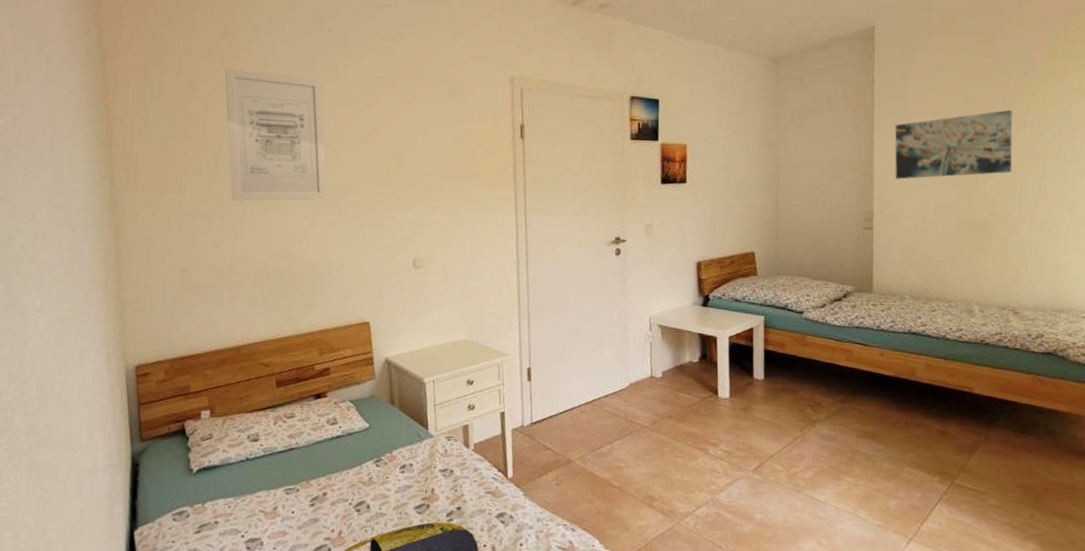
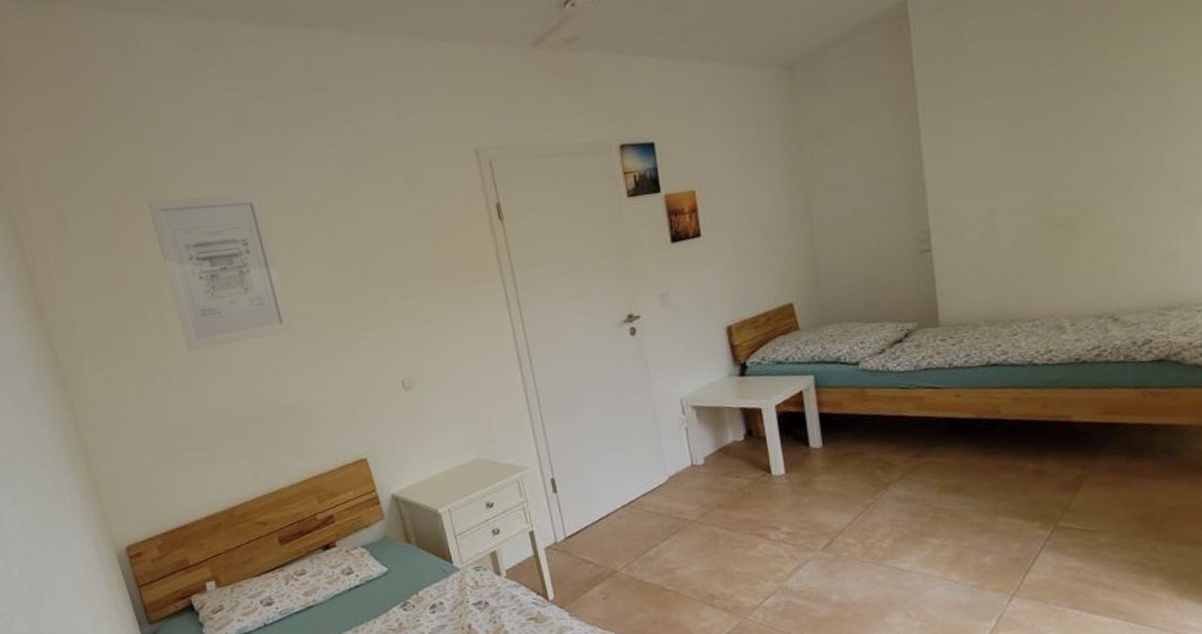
wall art: present [895,109,1013,180] -> none [945,72,1097,186]

